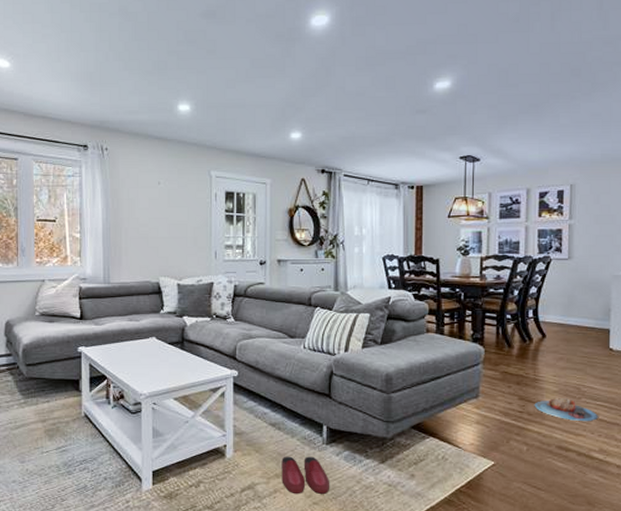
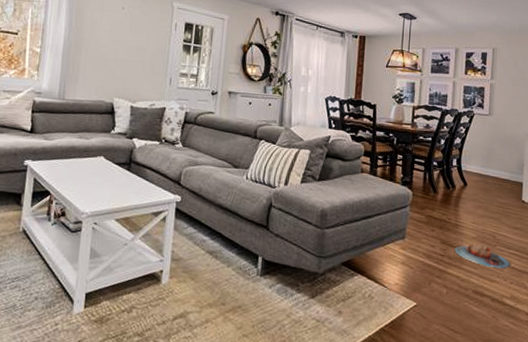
slippers: present [281,456,329,494] -> none [214,285,260,326]

